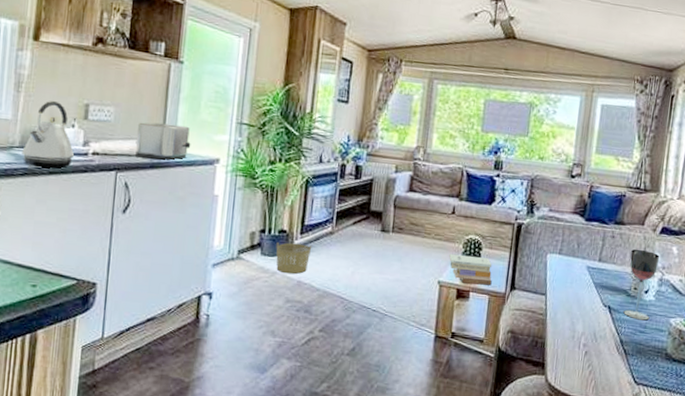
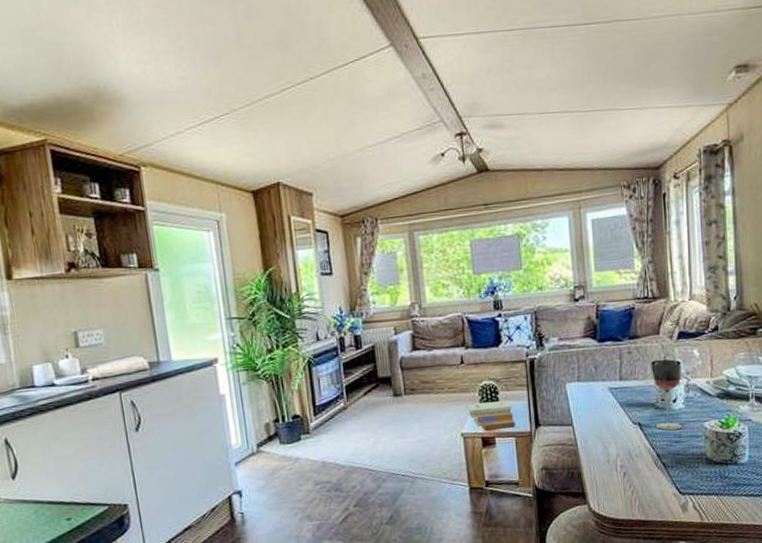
kettle: present [22,101,75,169] -> none [24,336,76,405]
toaster: present [135,122,191,161] -> none [129,332,187,374]
basket: present [276,241,312,274] -> none [292,424,329,458]

